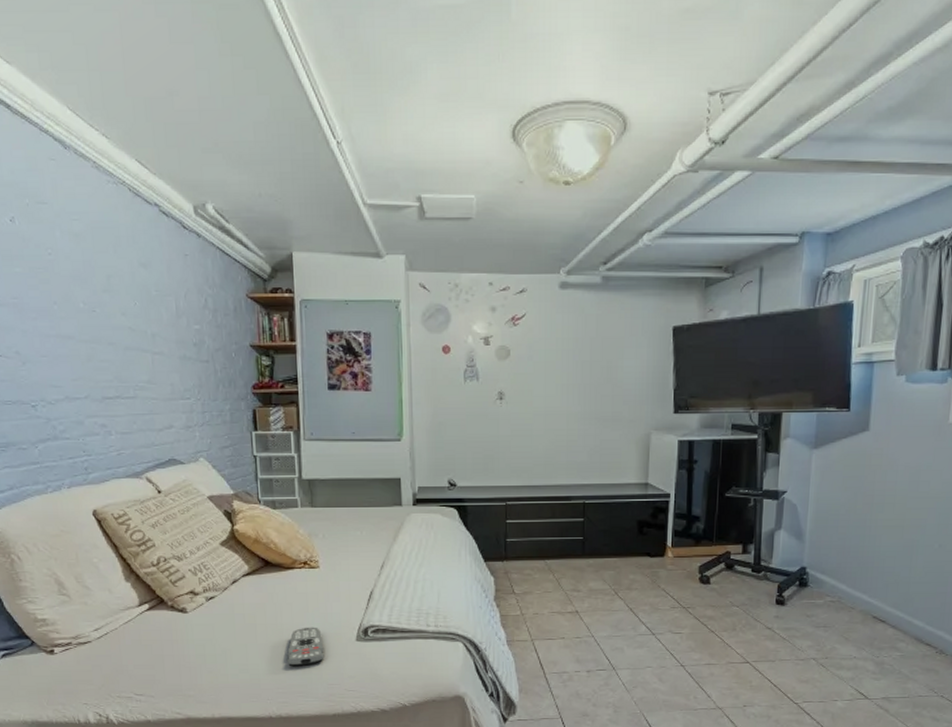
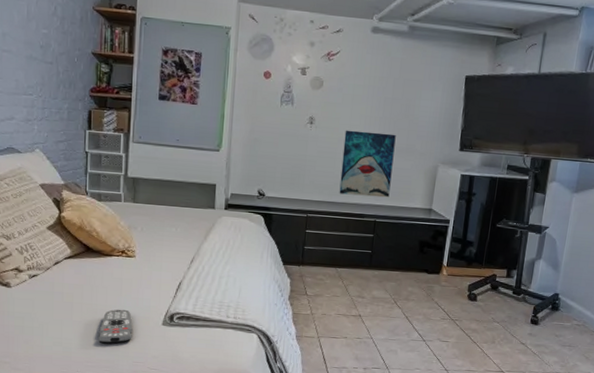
wall art: none [540,402,599,476] -> present [339,130,396,198]

